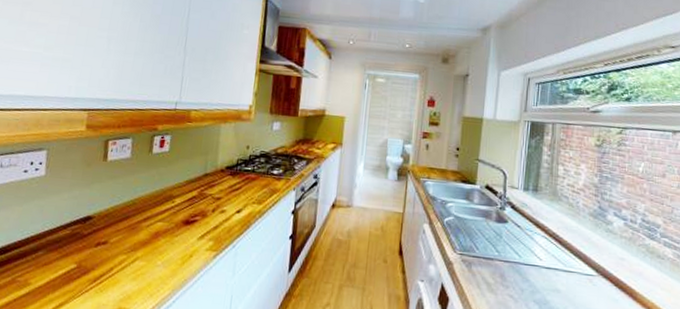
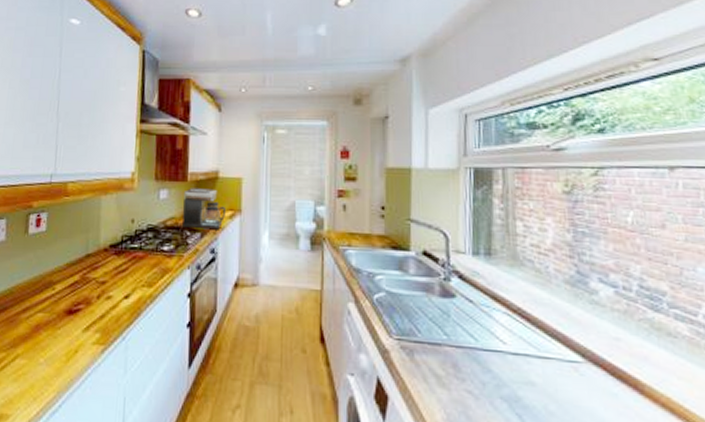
coffee maker: none [291,122,329,159] -> present [183,188,225,230]

